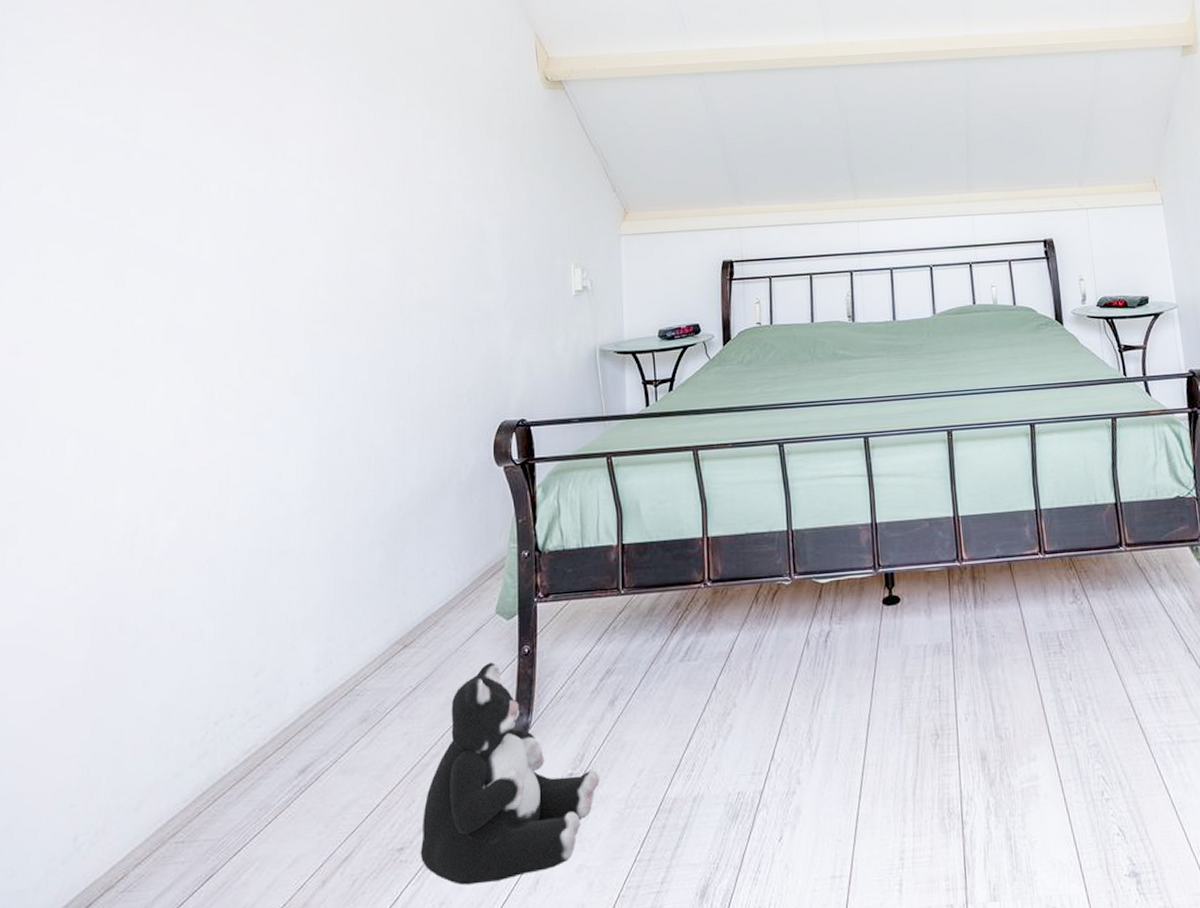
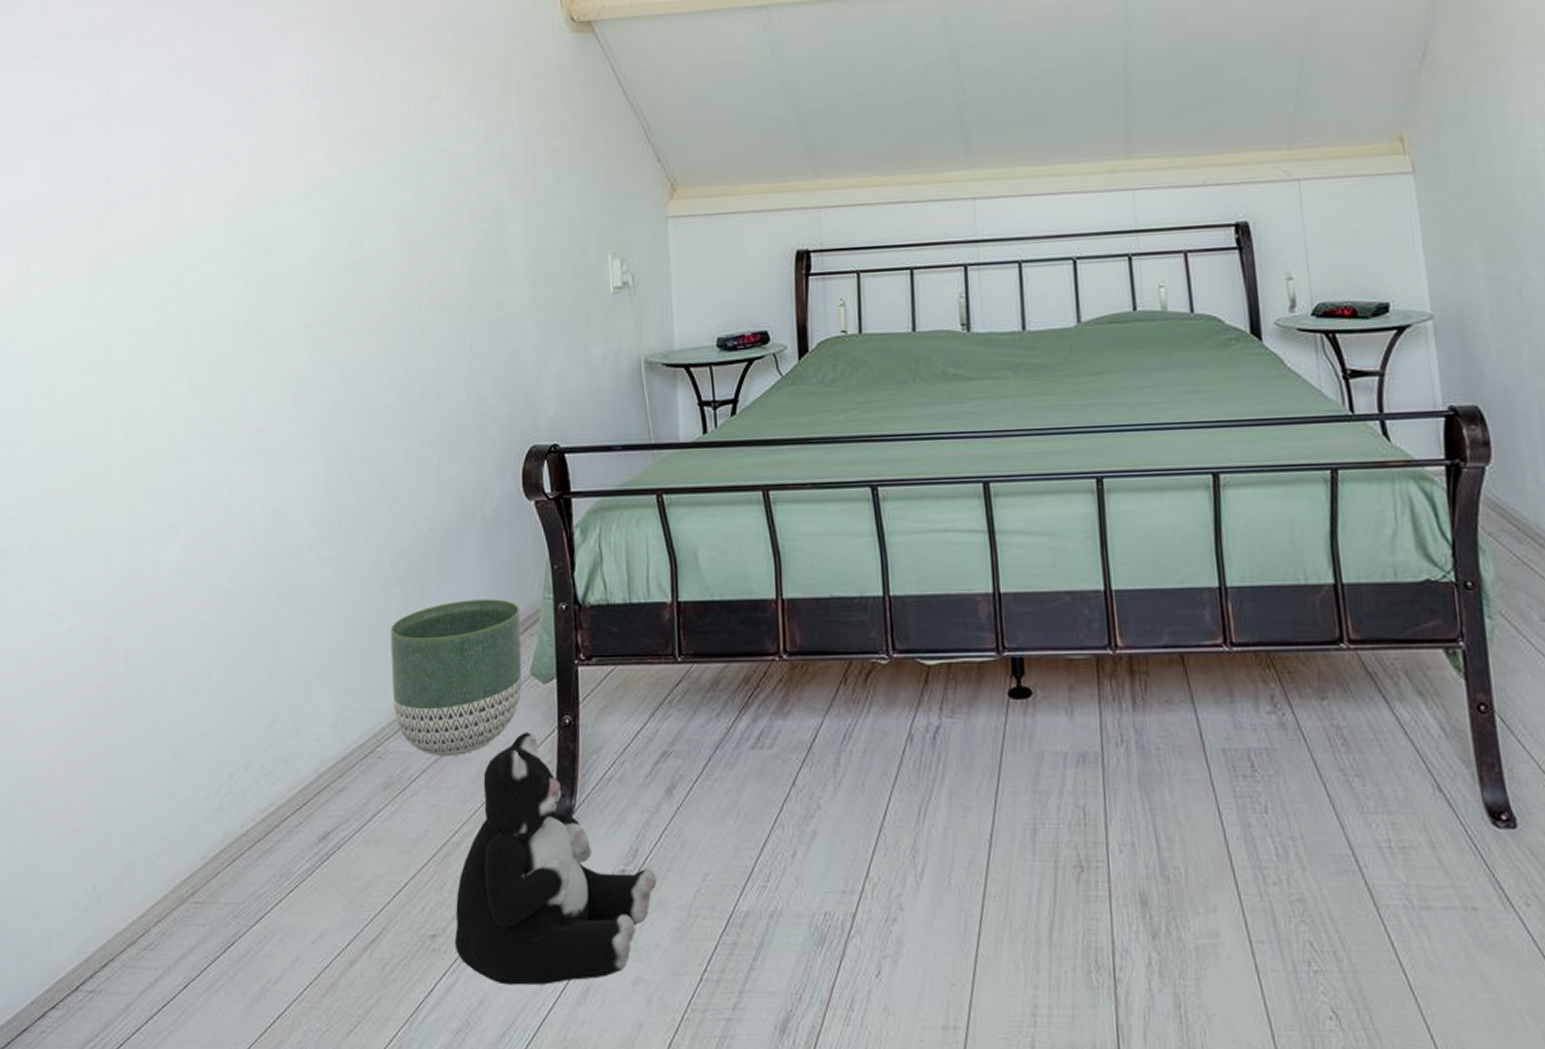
planter: none [371,550,489,690] -> present [390,599,522,757]

